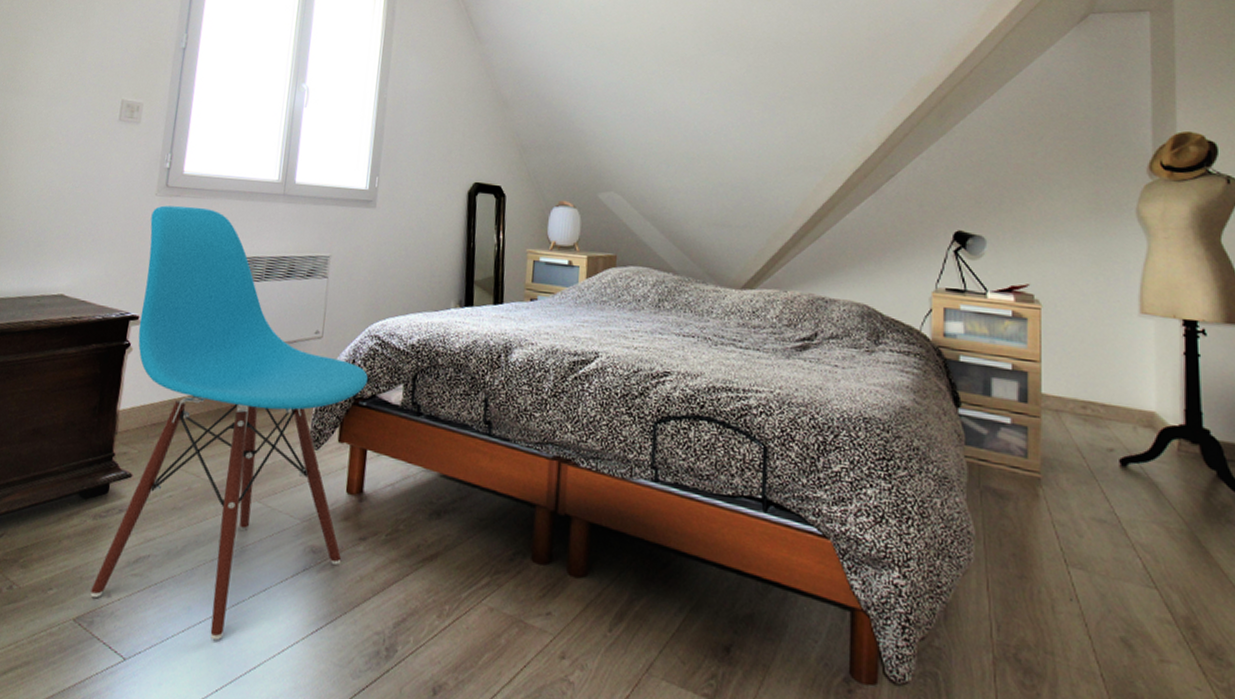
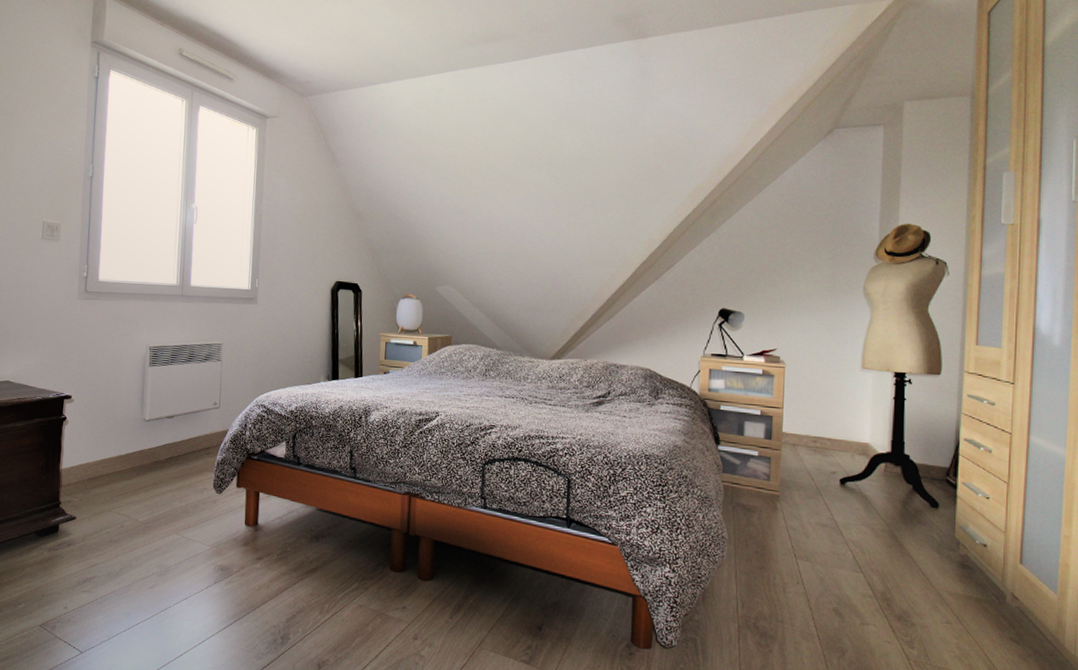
chair: present [90,205,368,641] -> none [50,307,257,637]

